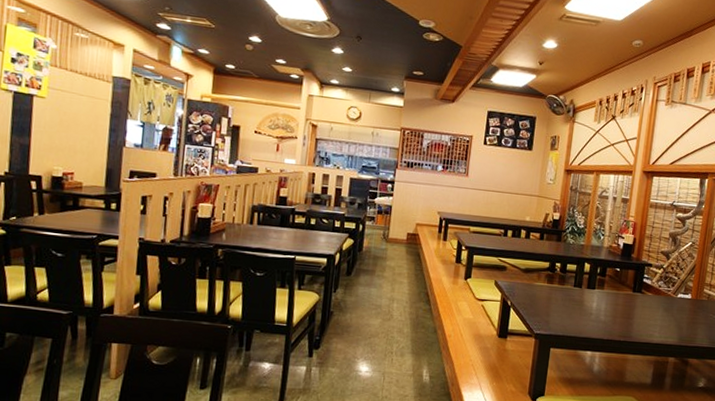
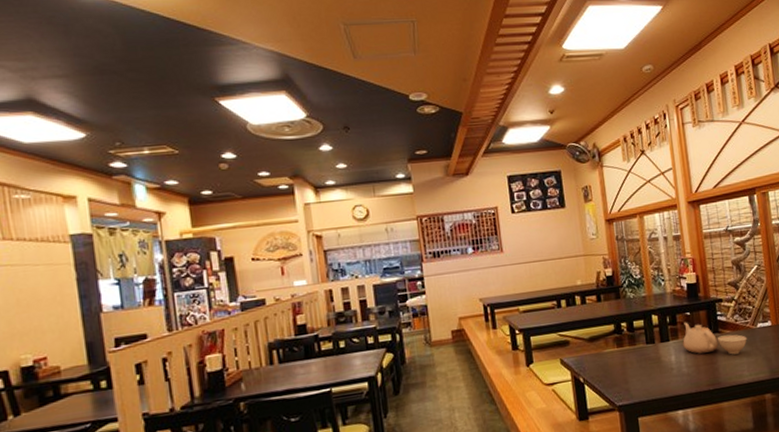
teapot: none [606,276,639,308] -> present [682,322,719,354]
bowl: none [638,296,666,316] -> present [717,334,747,355]

